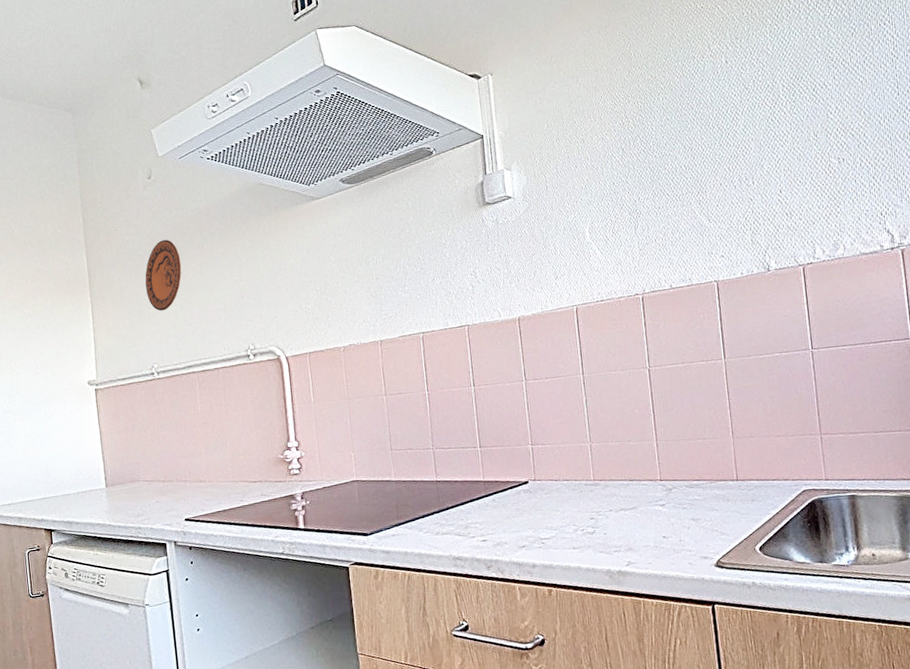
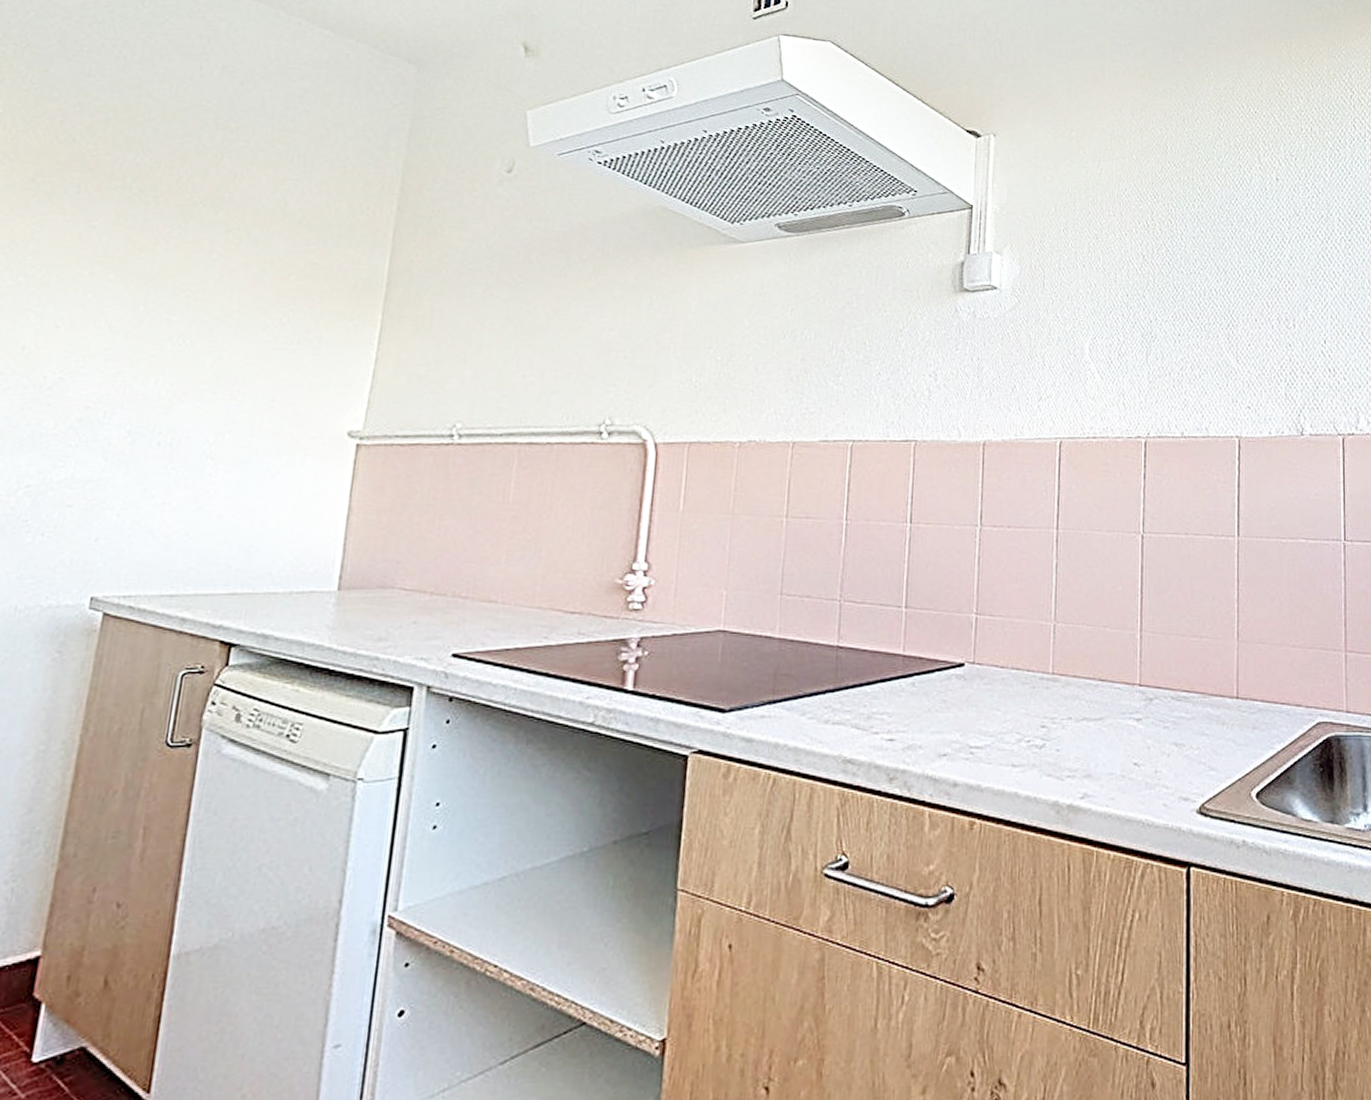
decorative plate: present [145,239,182,311] -> none [468,256,531,351]

